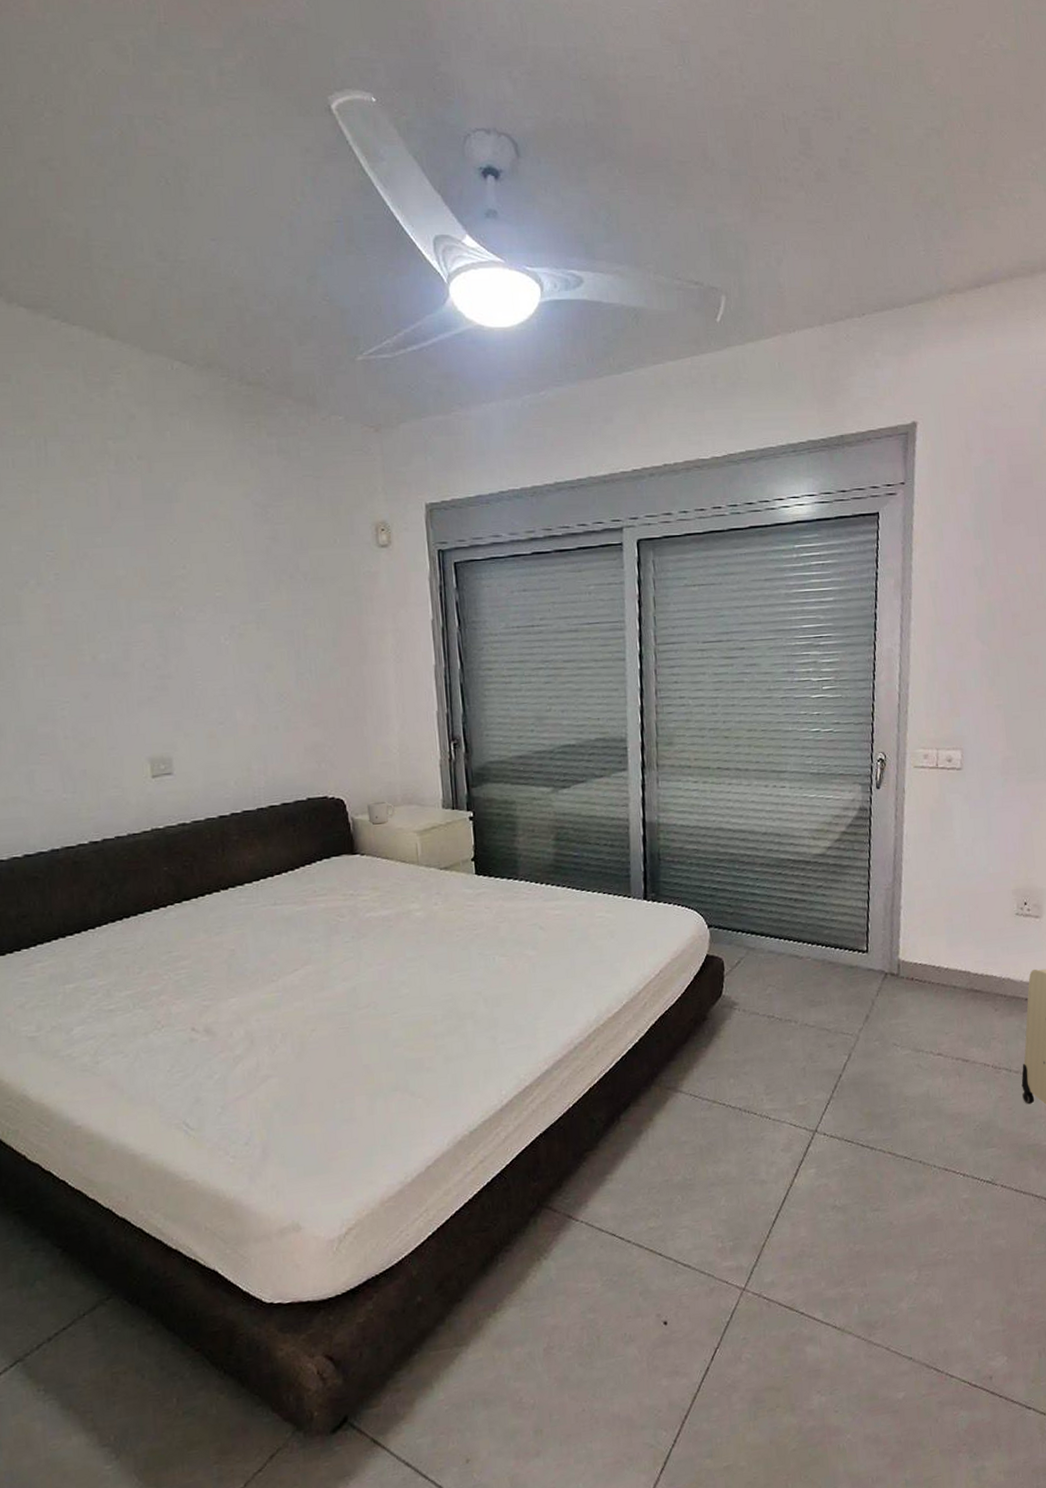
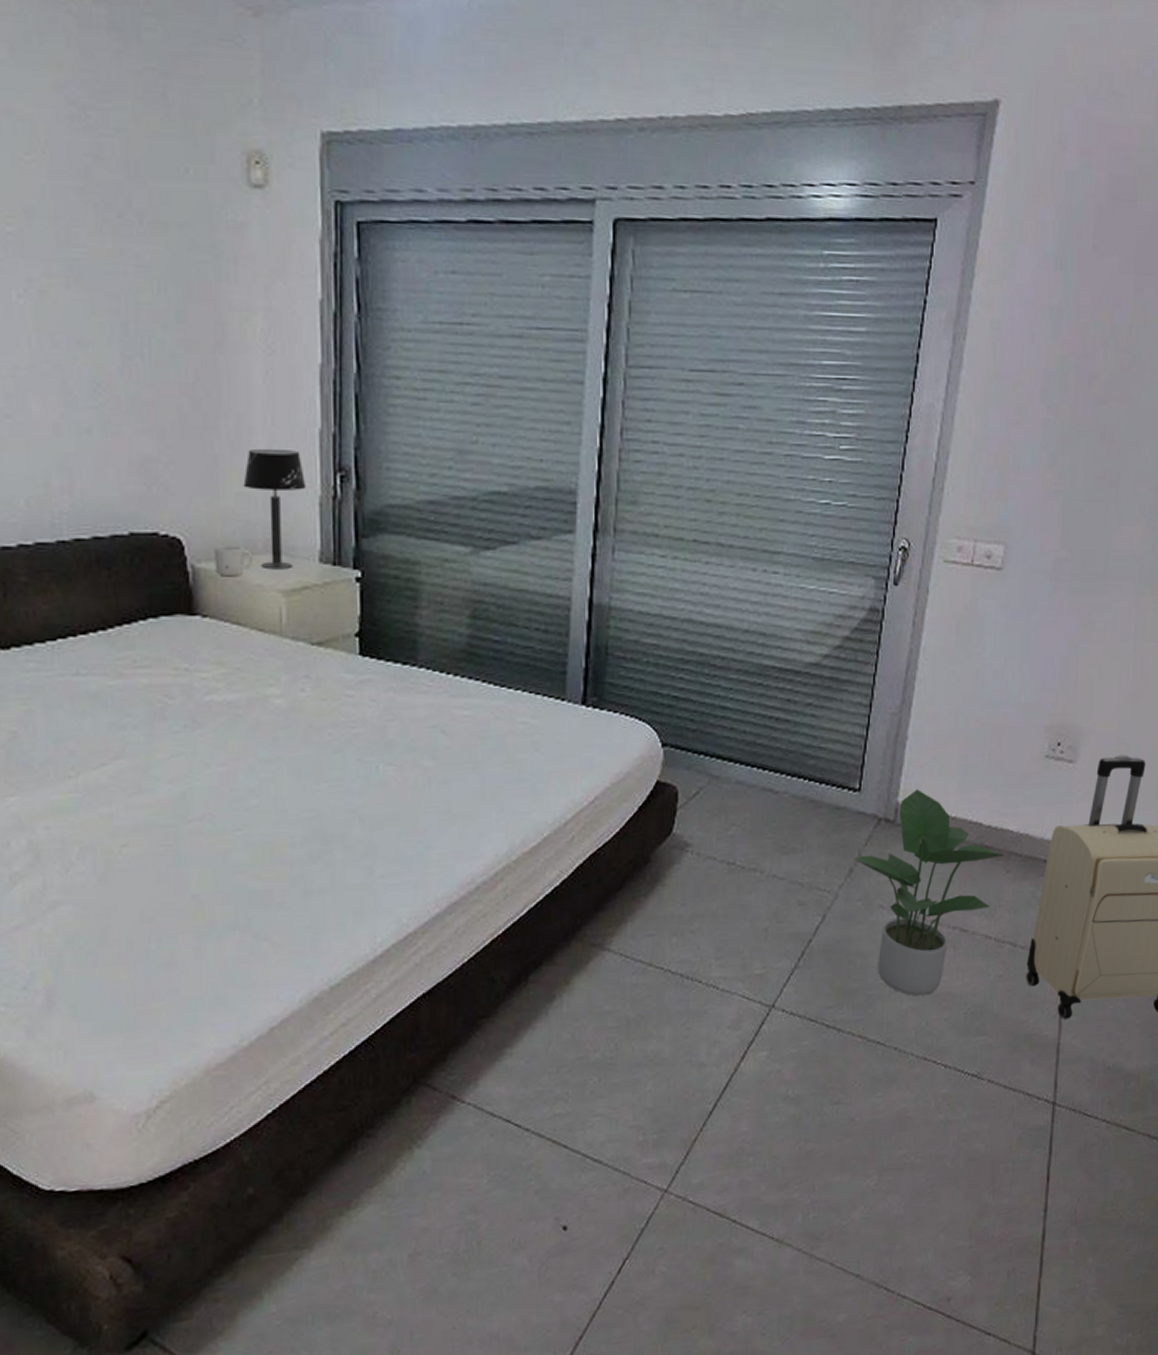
table lamp: none [385,728,430,817] -> present [243,448,307,570]
potted plant: none [869,948,991,1117] -> present [855,789,1004,996]

